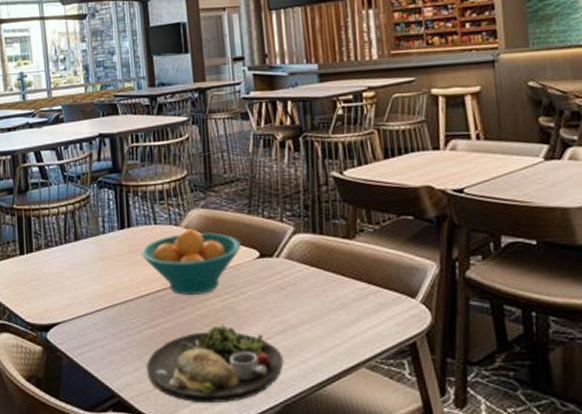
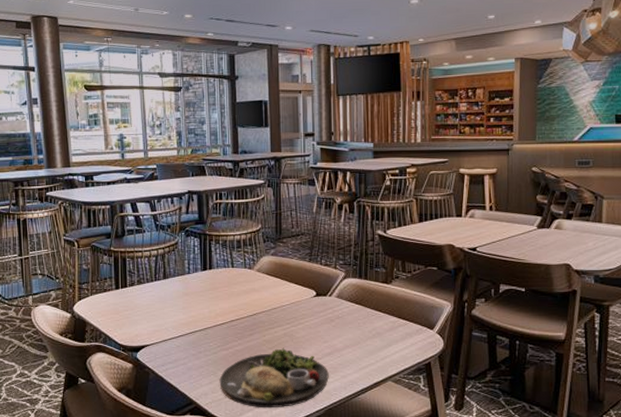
fruit bowl: present [141,229,241,295] -> none [220,272,301,324]

